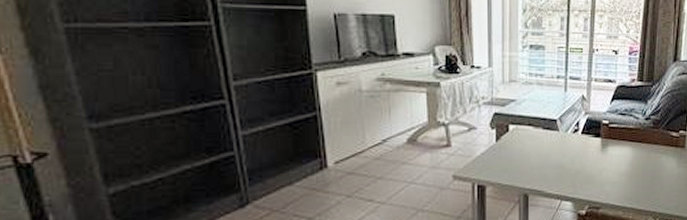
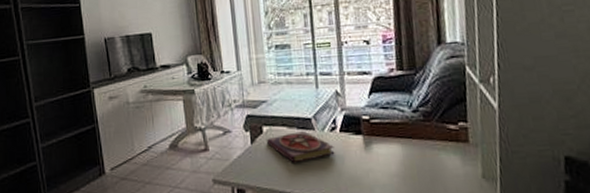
book: none [511,132,575,161] -> present [266,131,335,163]

